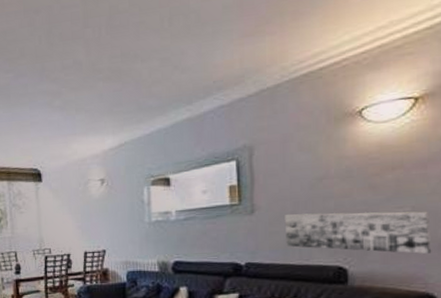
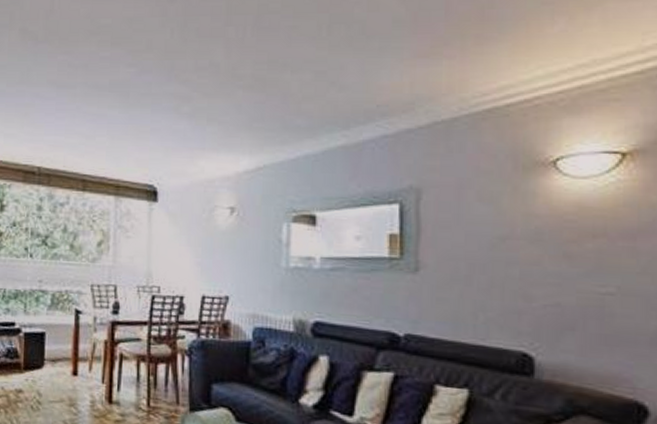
wall art: present [284,211,432,254] -> none [456,277,642,349]

